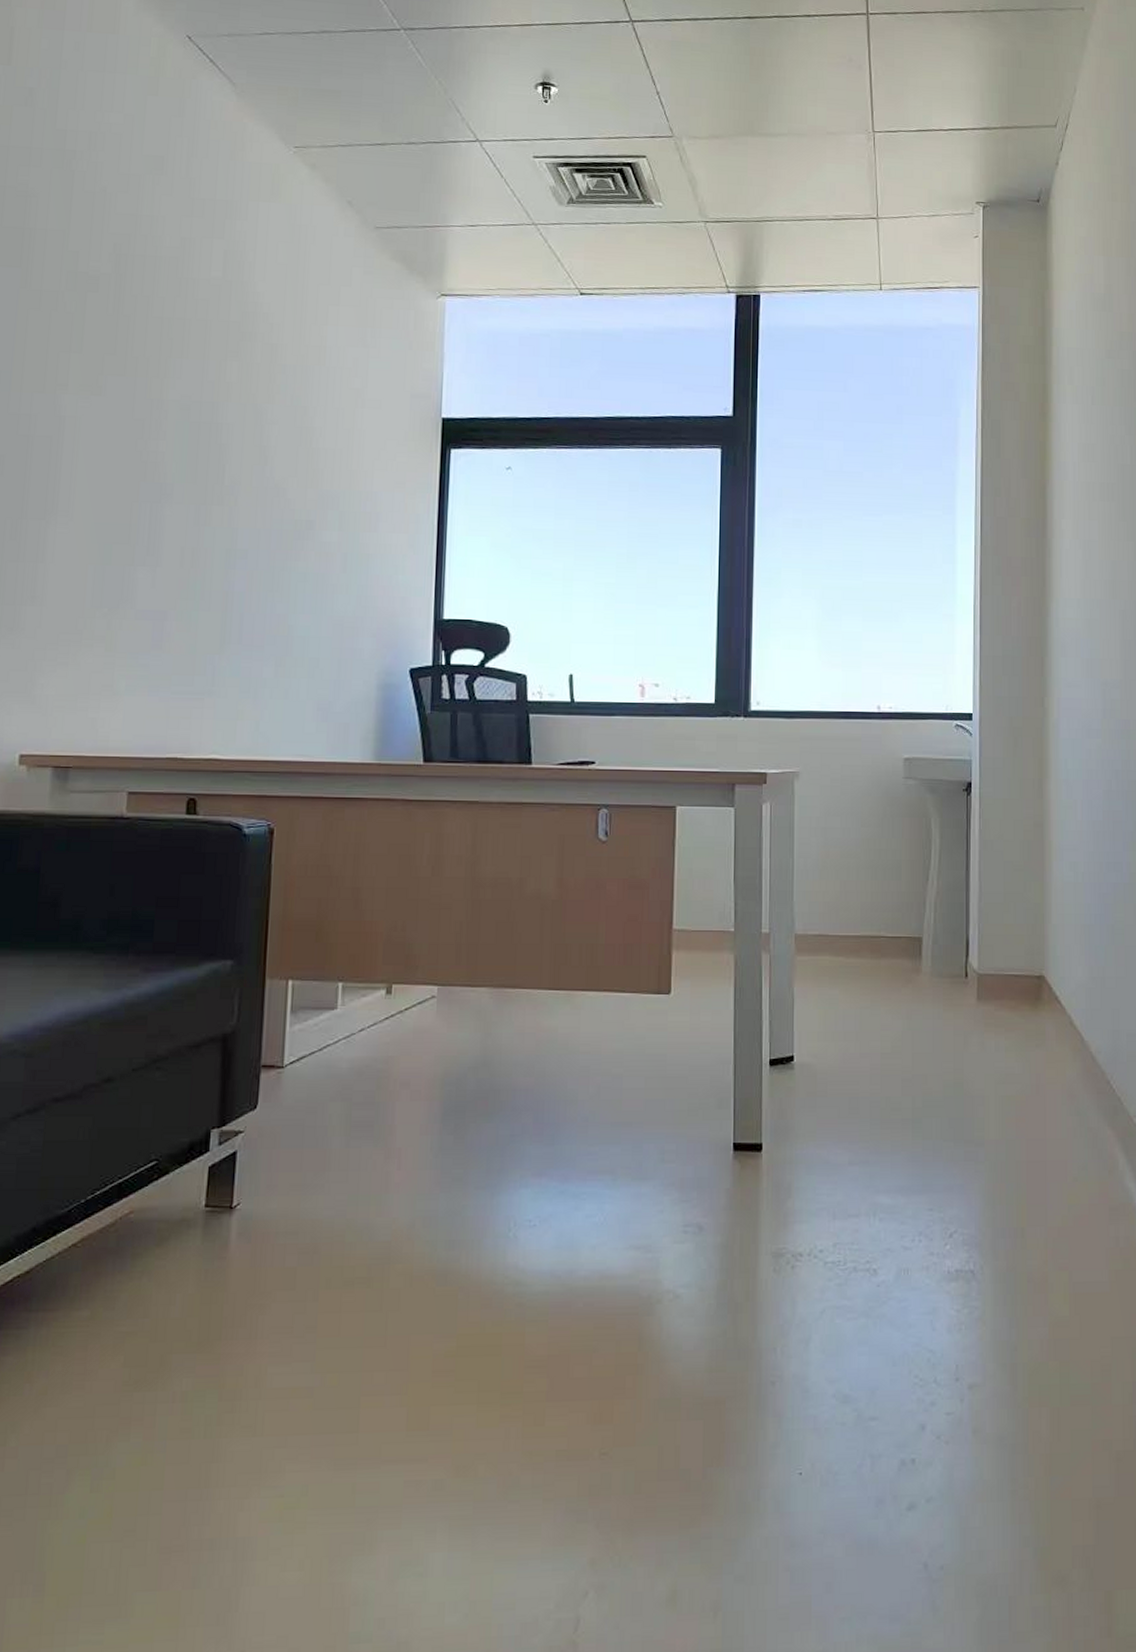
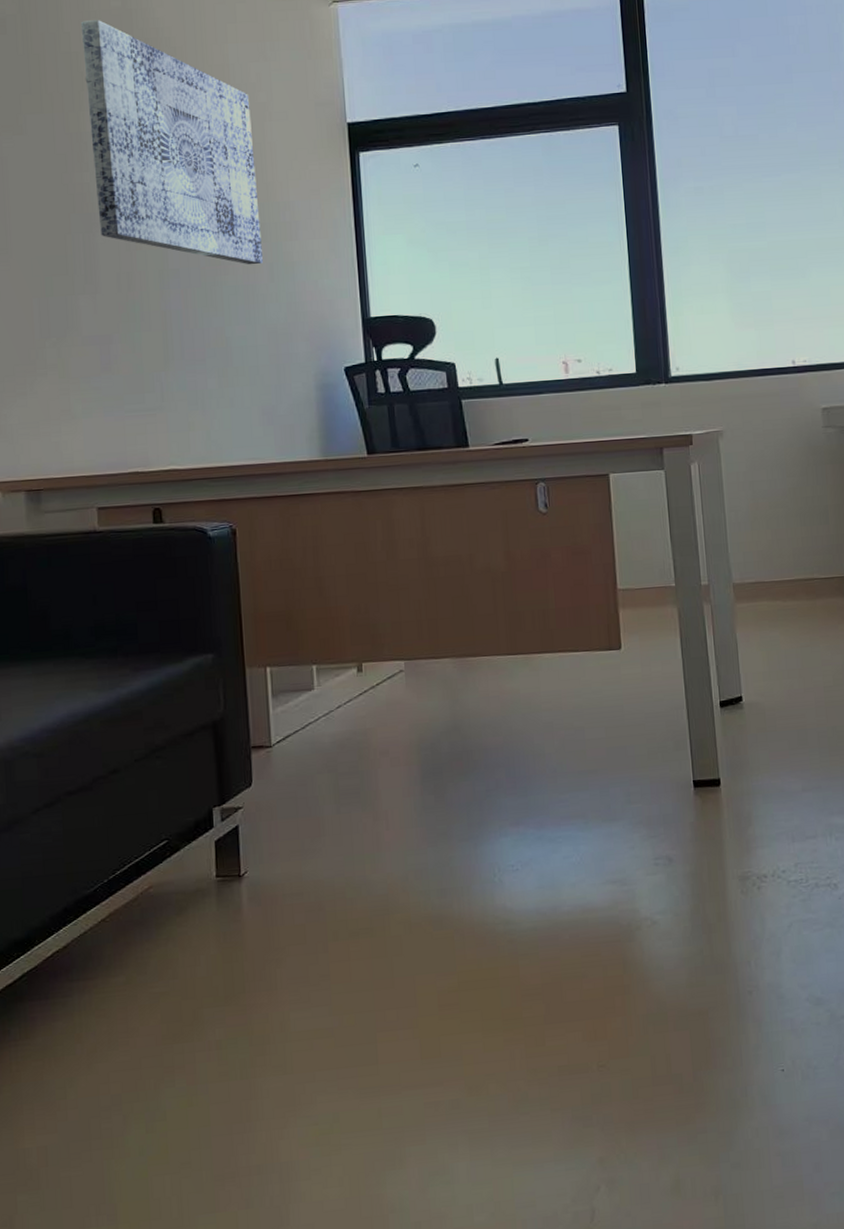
wall art: none [170,287,343,553] -> present [80,19,263,265]

